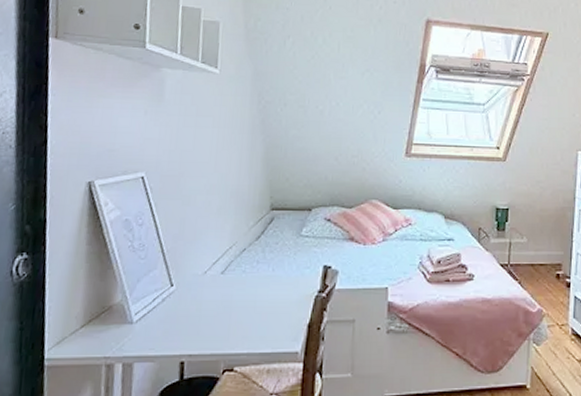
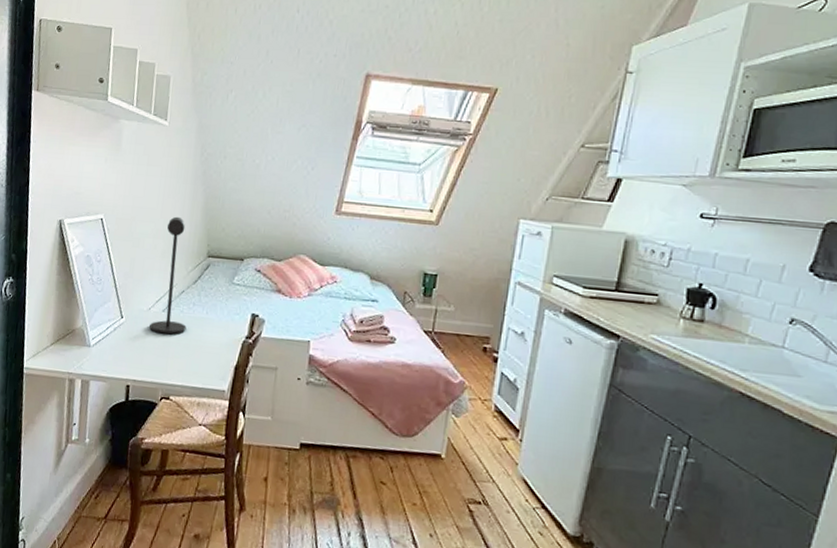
desk lamp: none [206,169,250,298] -> present [149,216,187,335]

